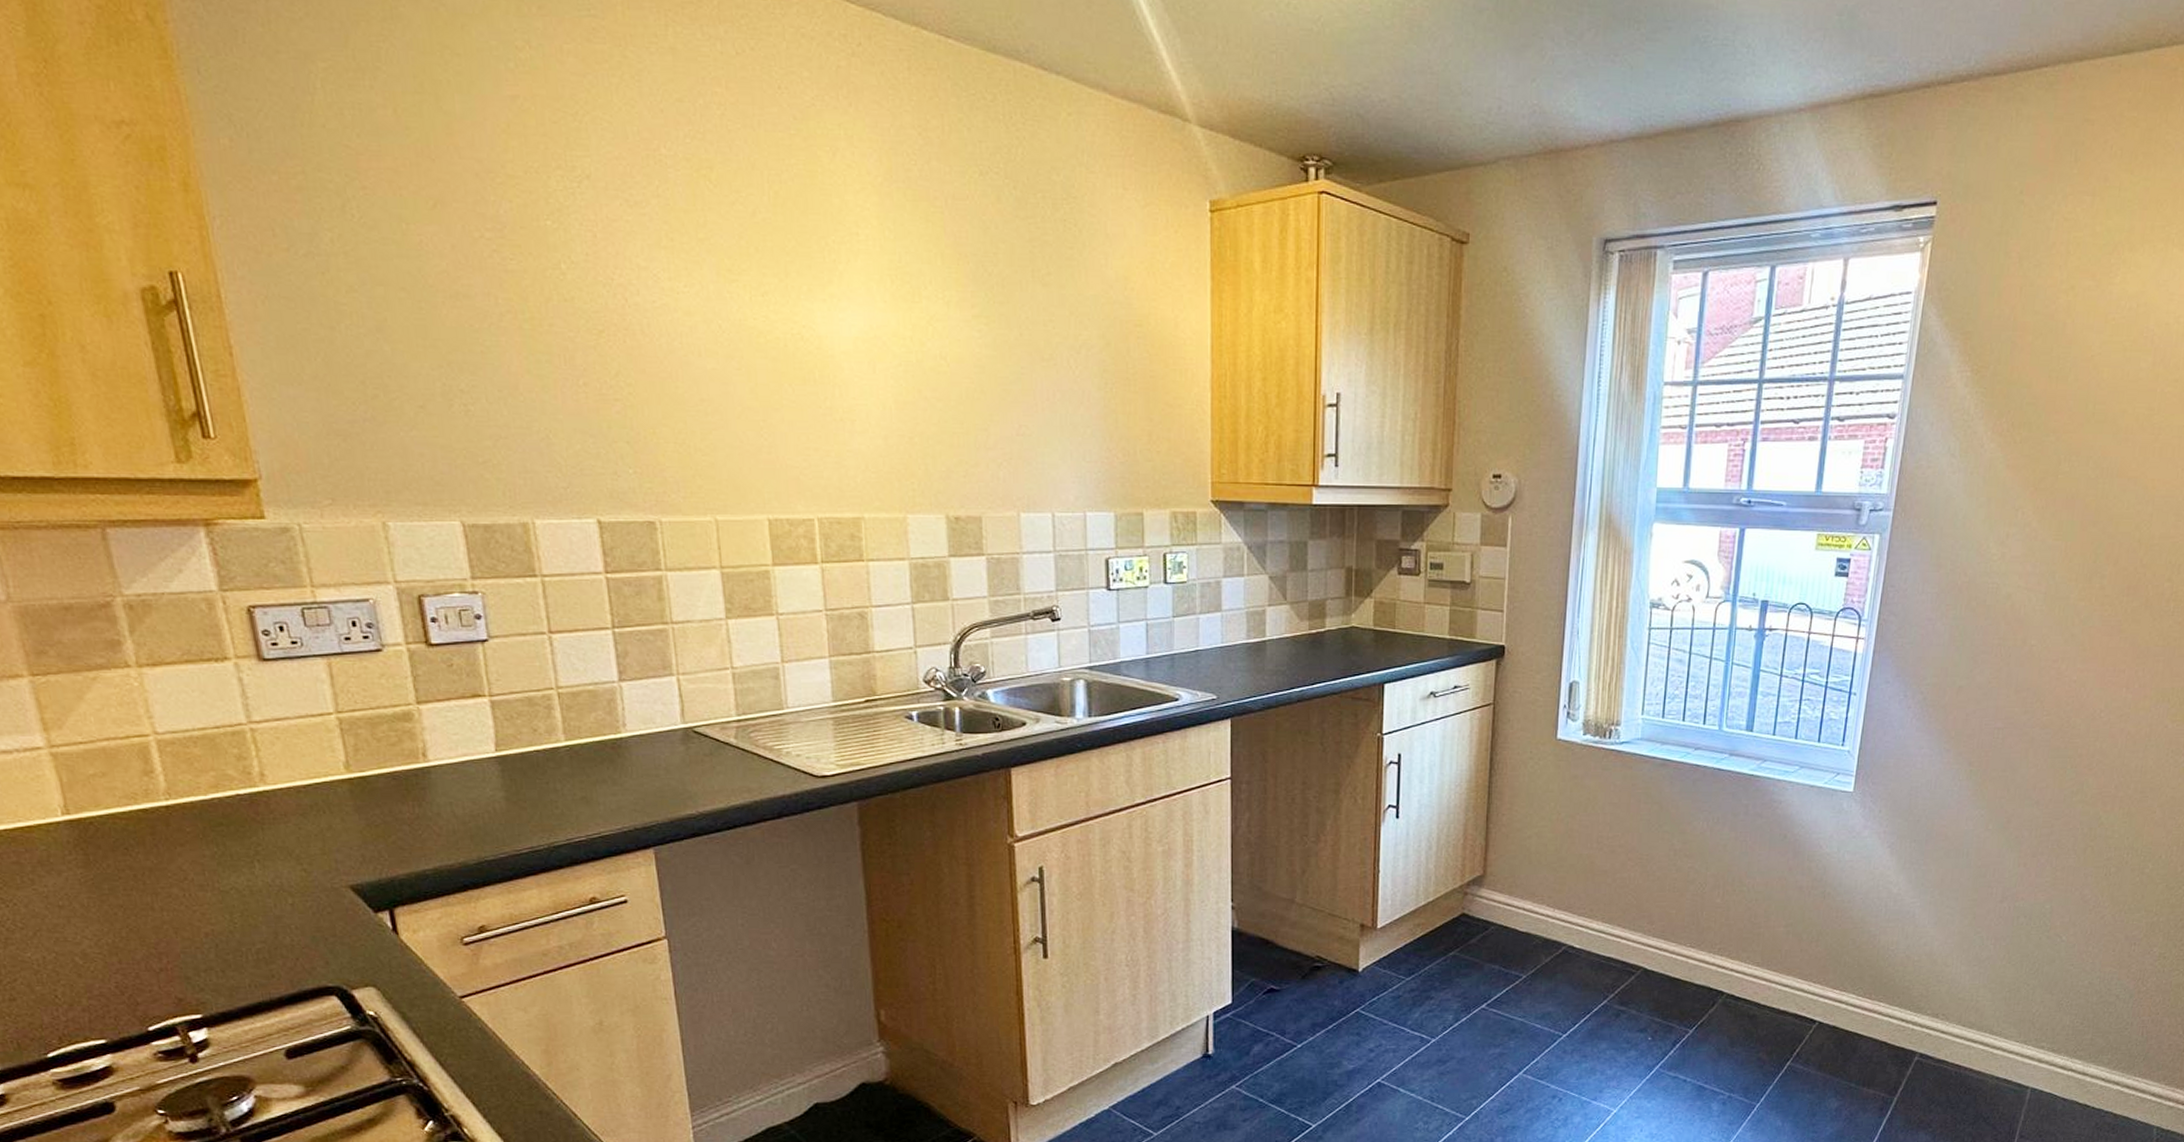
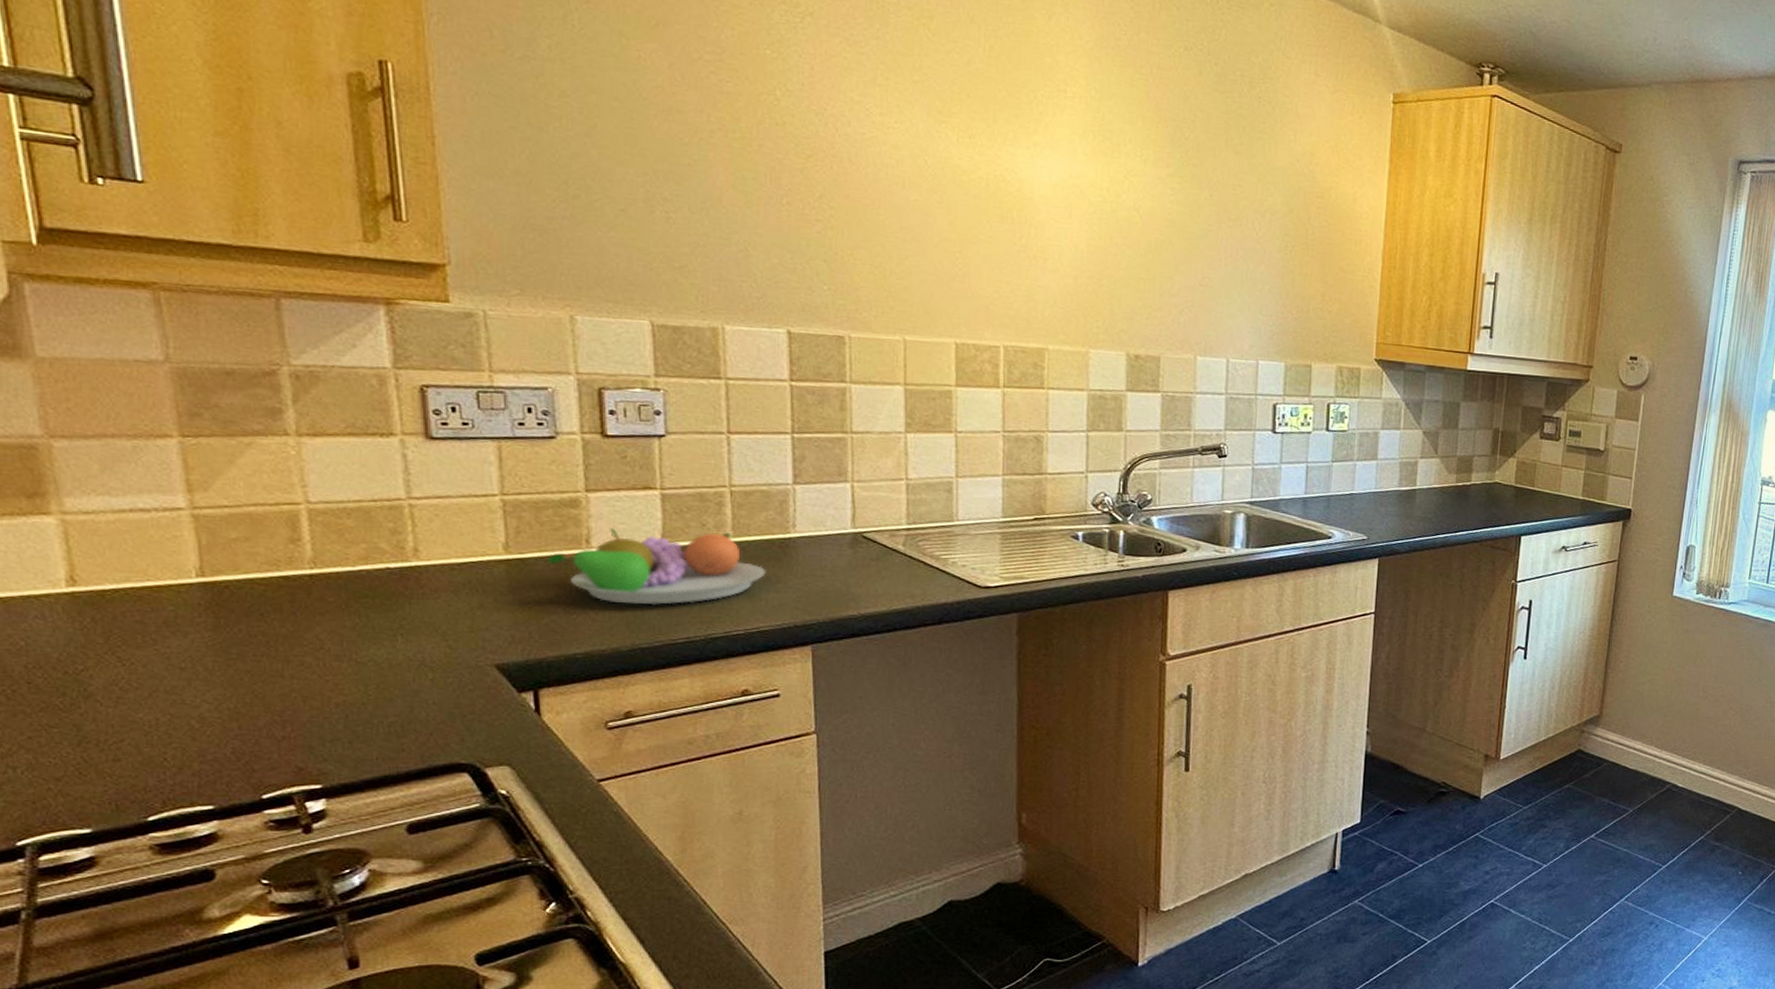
fruit bowl: none [388,736,602,817] -> present [548,528,766,606]

